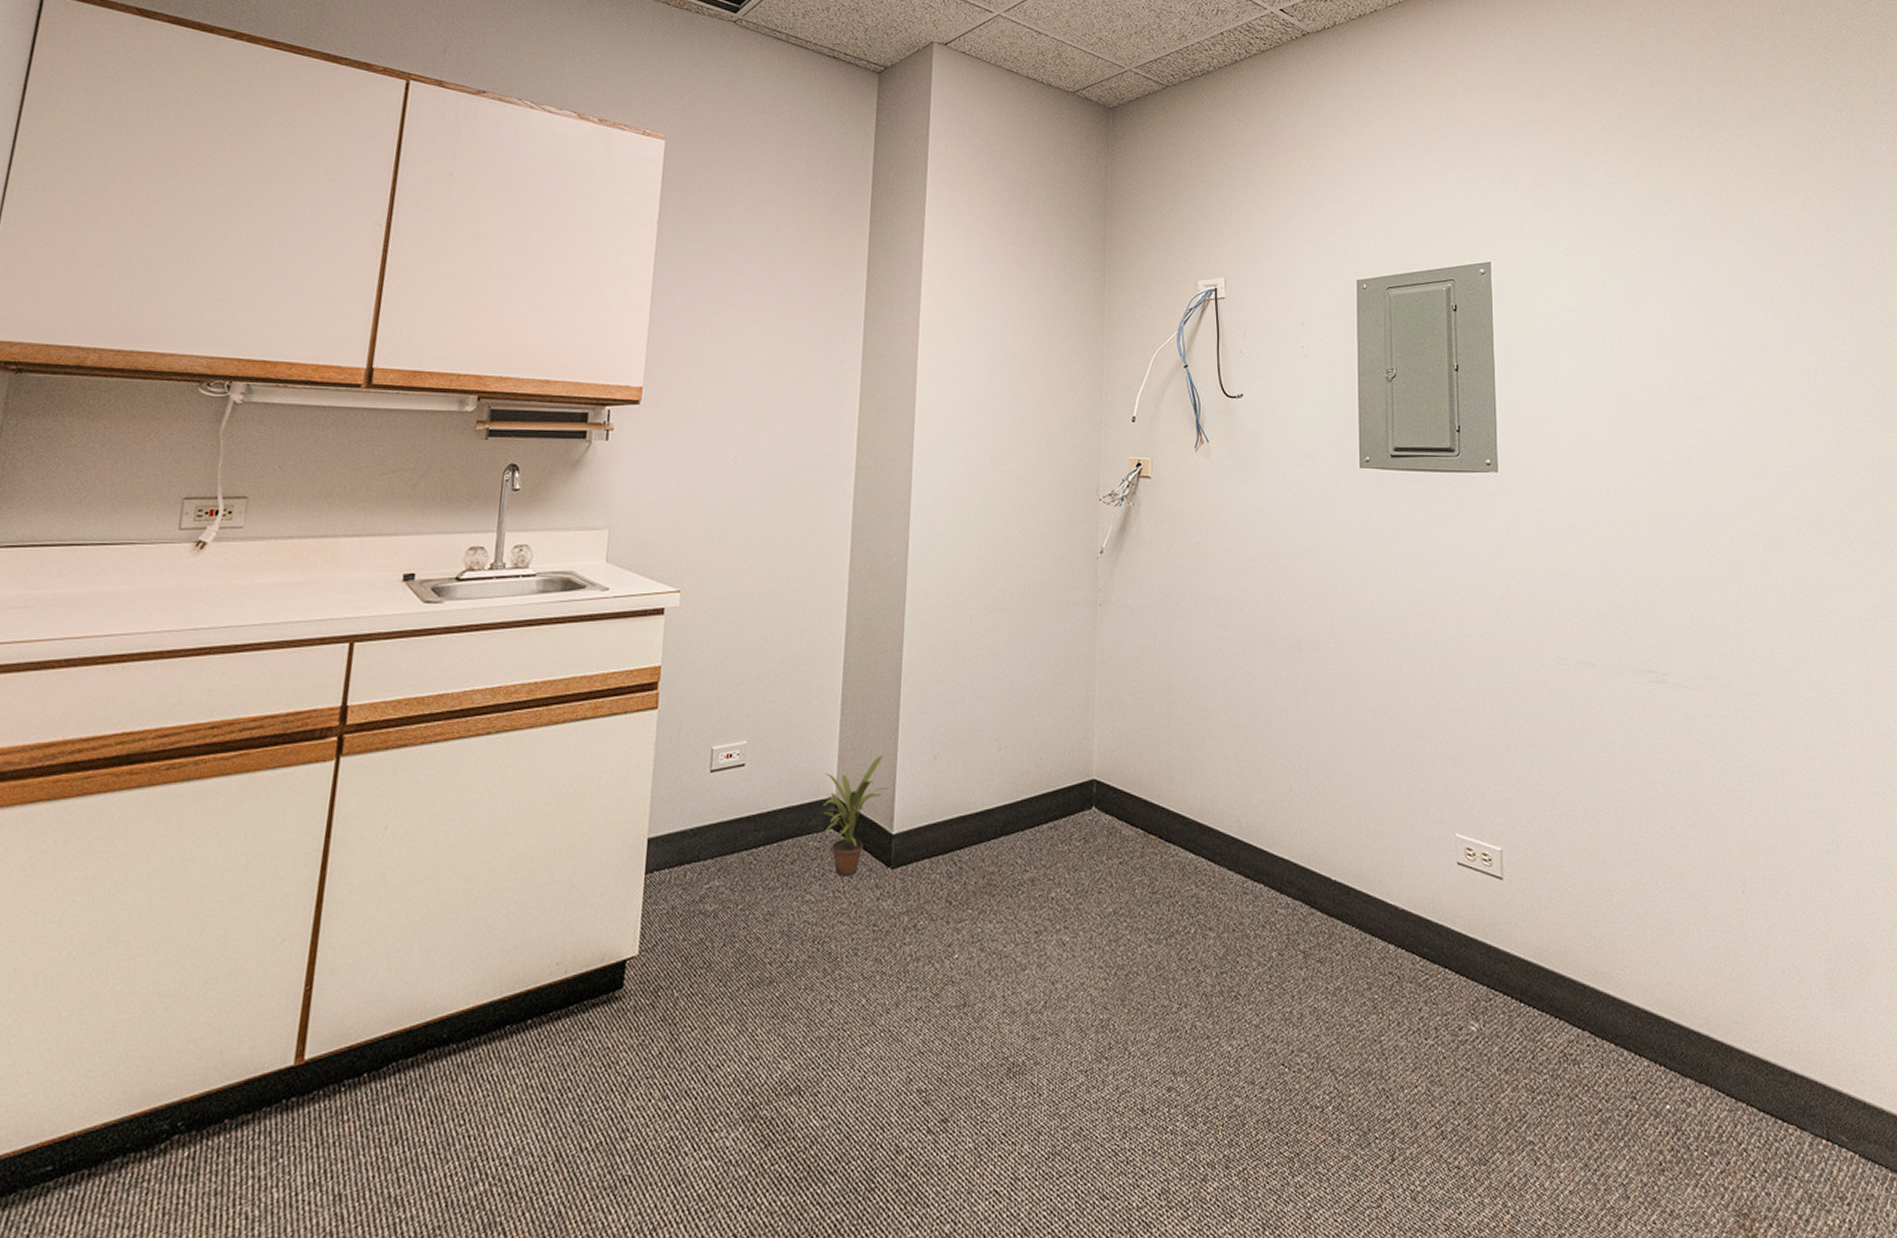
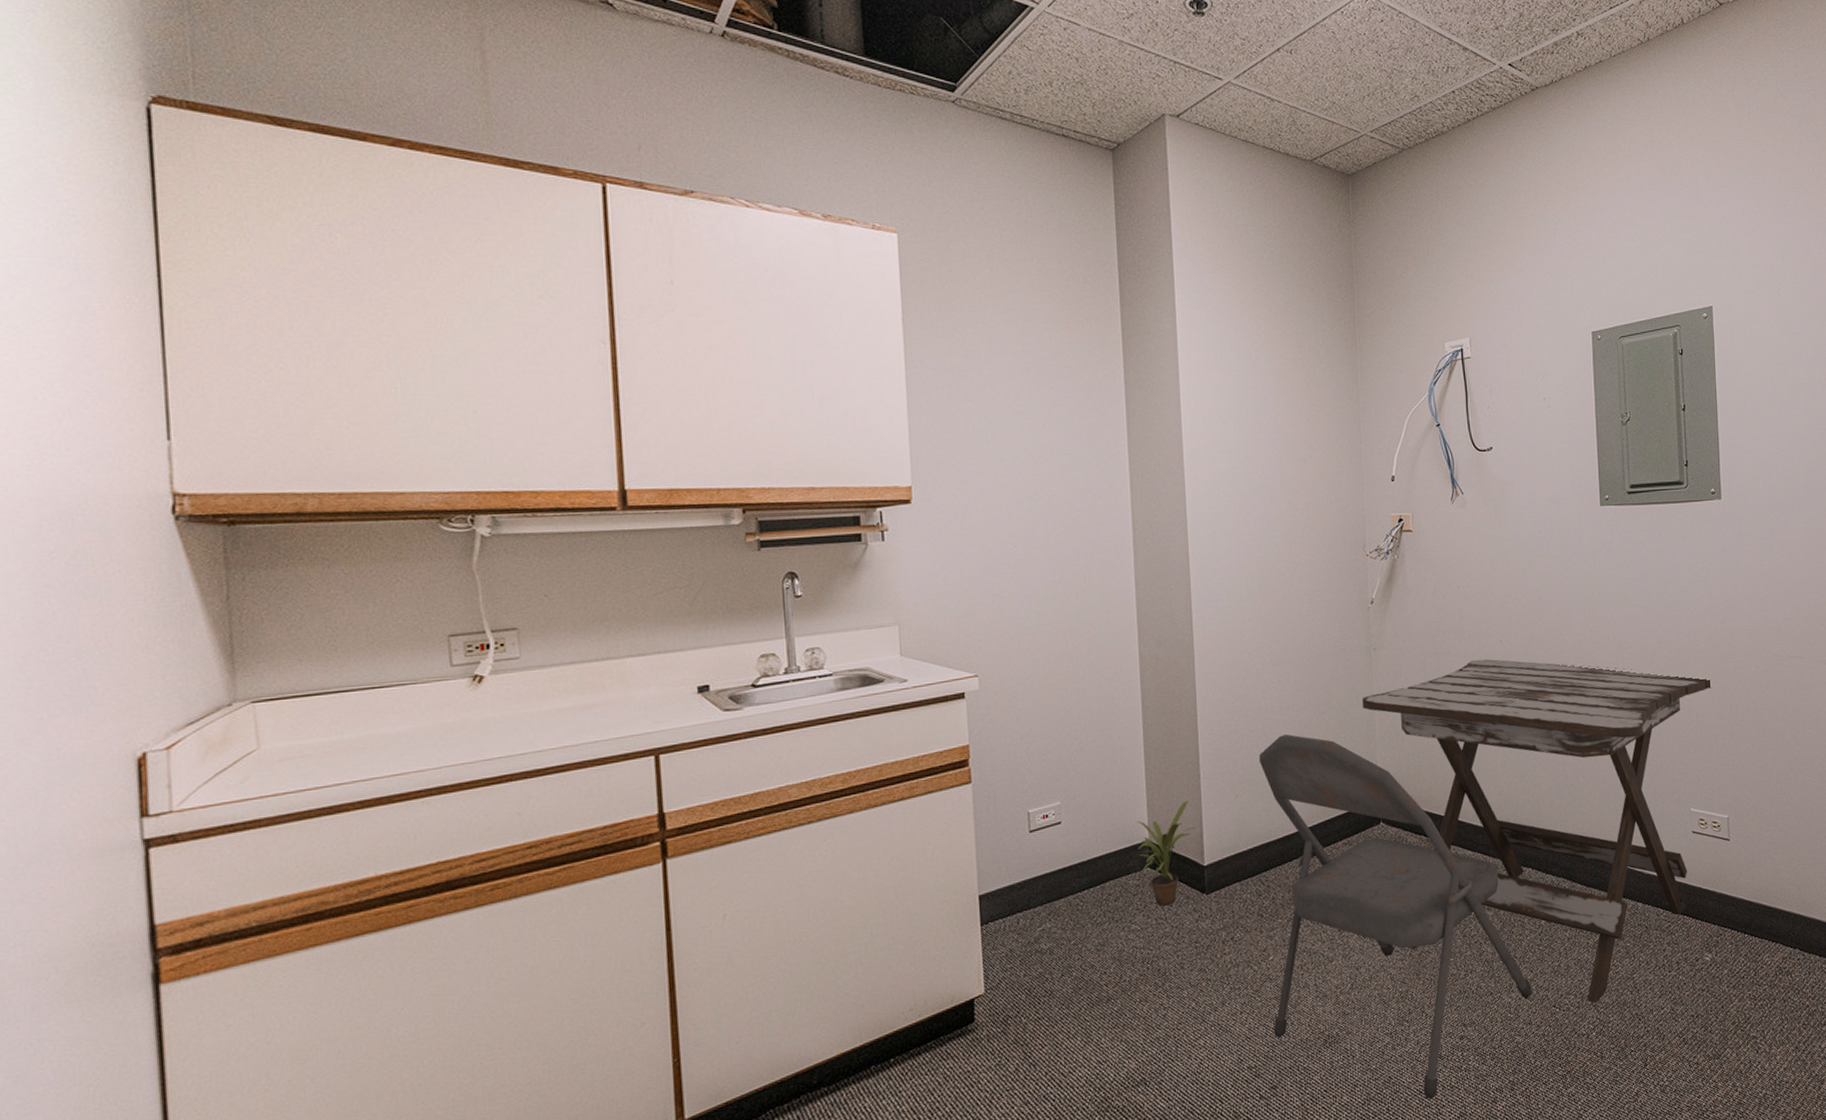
folding chair: none [950,692,1257,1165] -> present [1259,734,1532,1099]
folding table: none [1082,628,1485,1067] -> present [1361,659,1713,1003]

